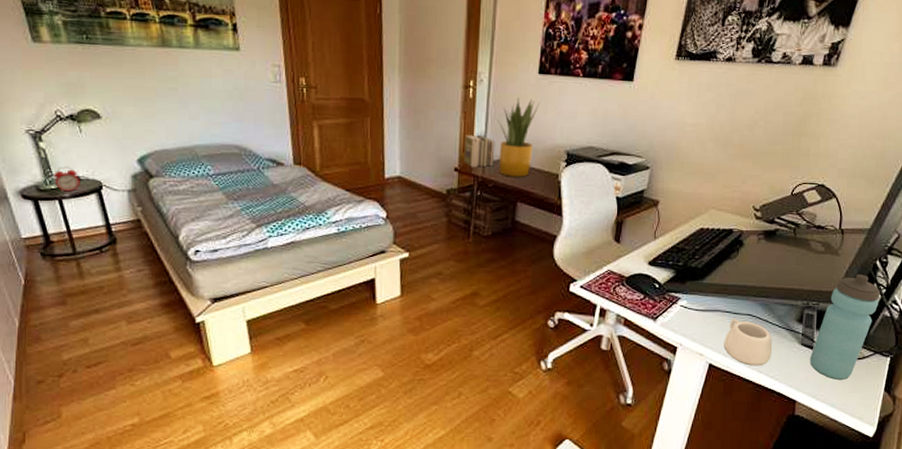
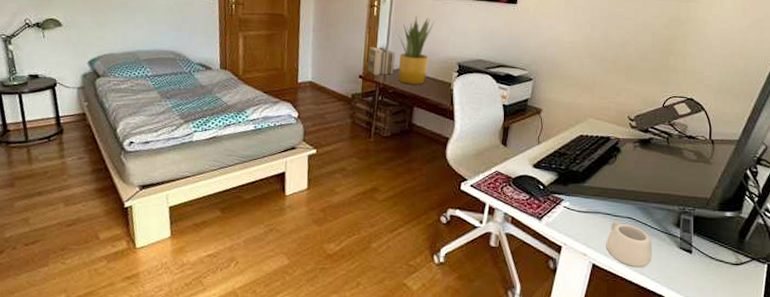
alarm clock: present [53,166,80,193] -> none [17,66,39,88]
water bottle: present [810,274,881,380] -> none [689,182,753,285]

